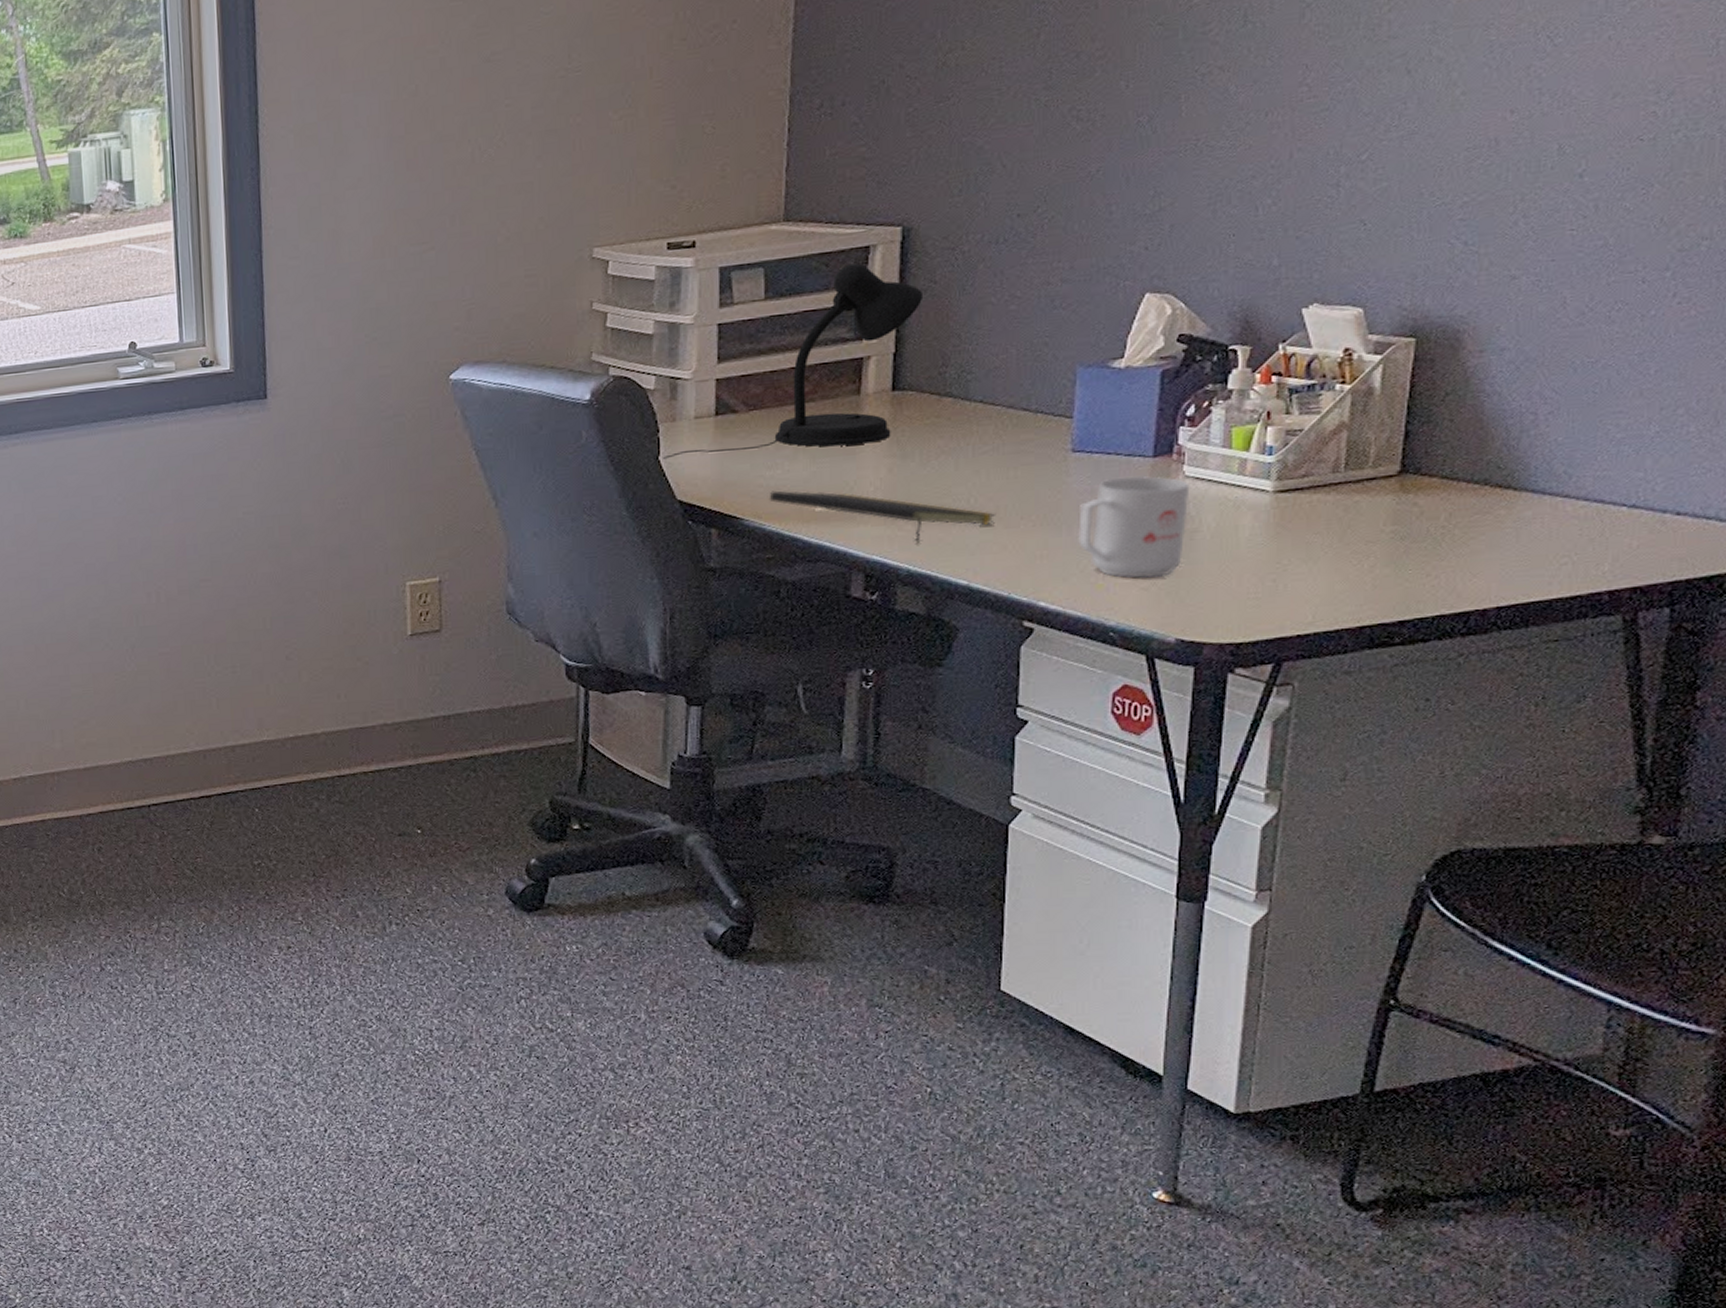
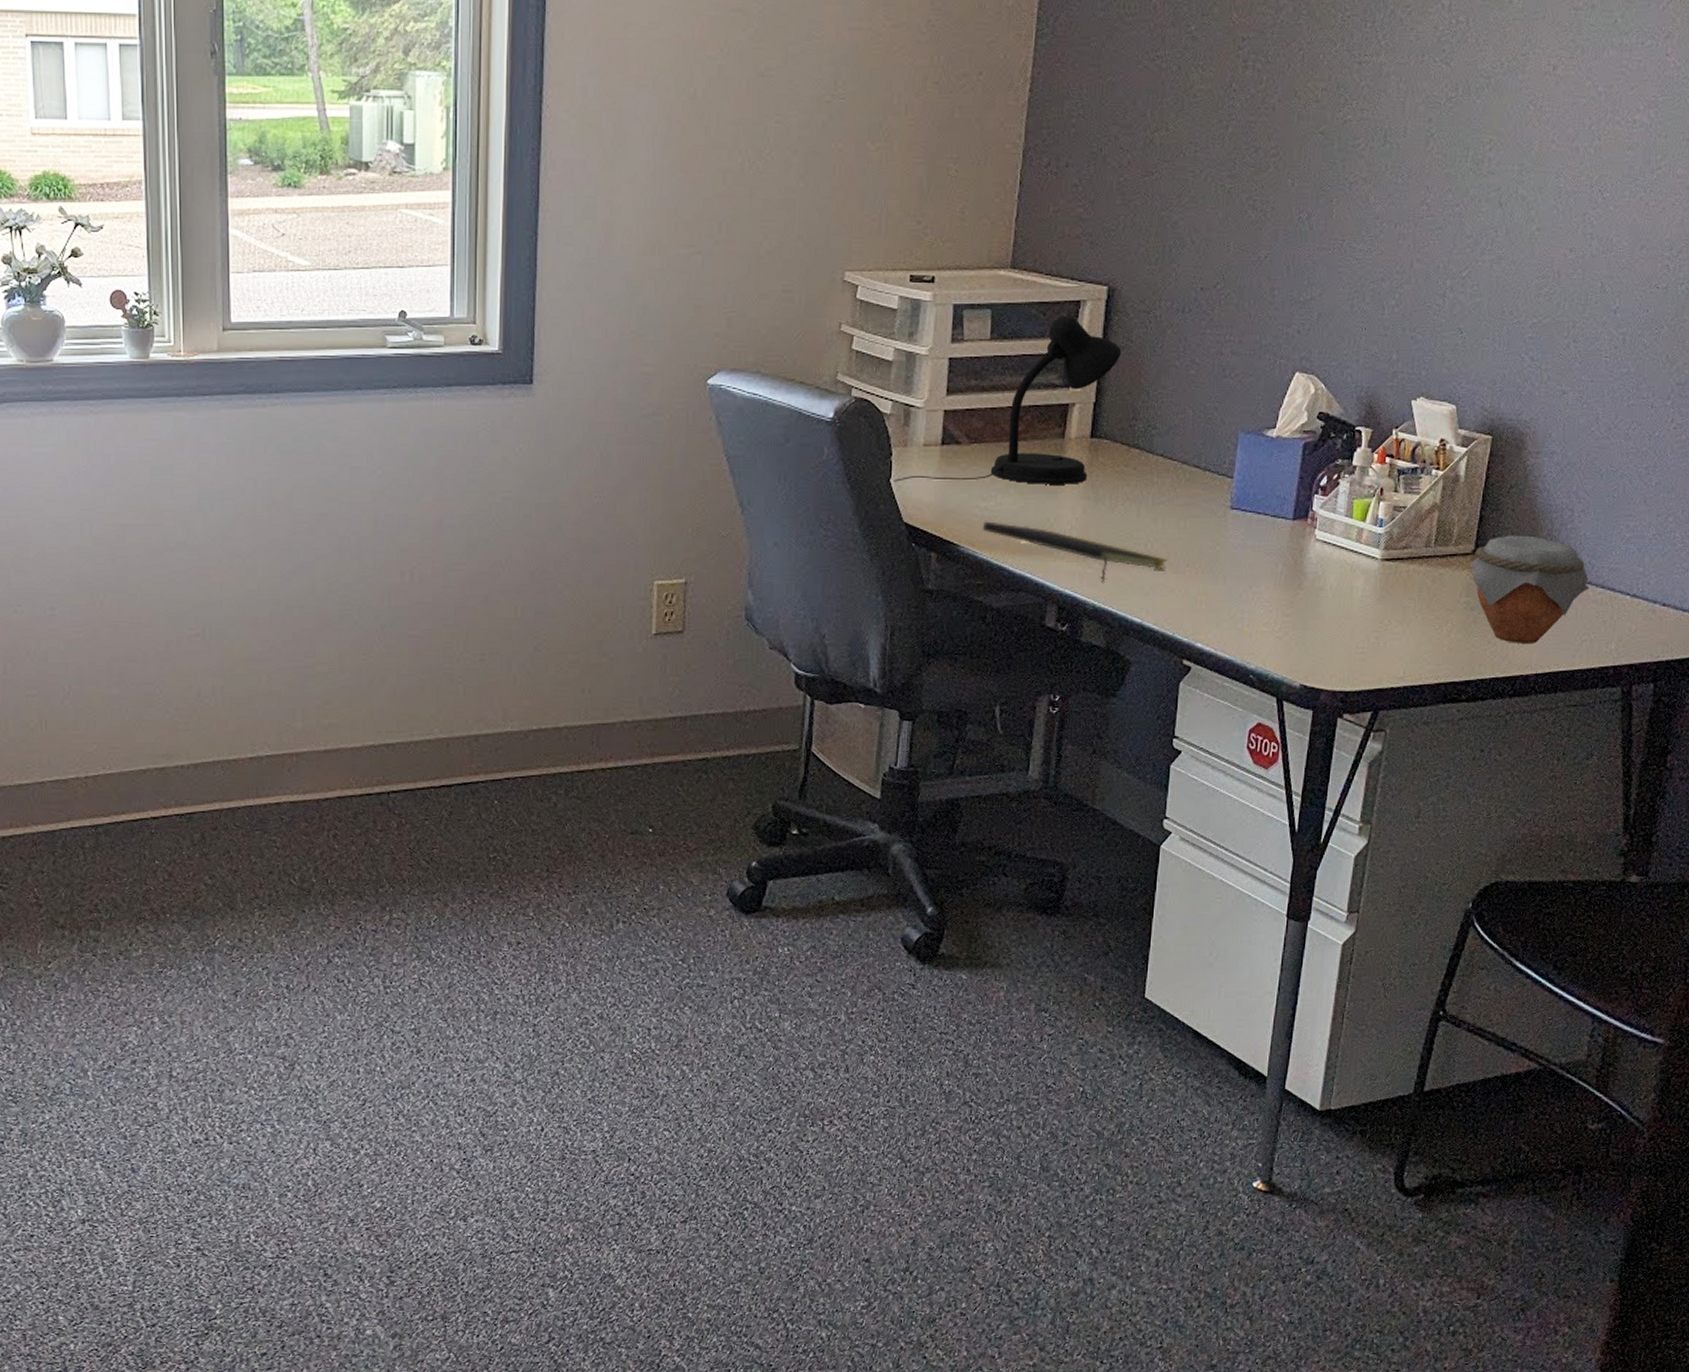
mug: present [1078,476,1190,579] -> none [1230,535,1319,628]
jar: none [1394,448,1567,574] -> present [1469,535,1590,643]

